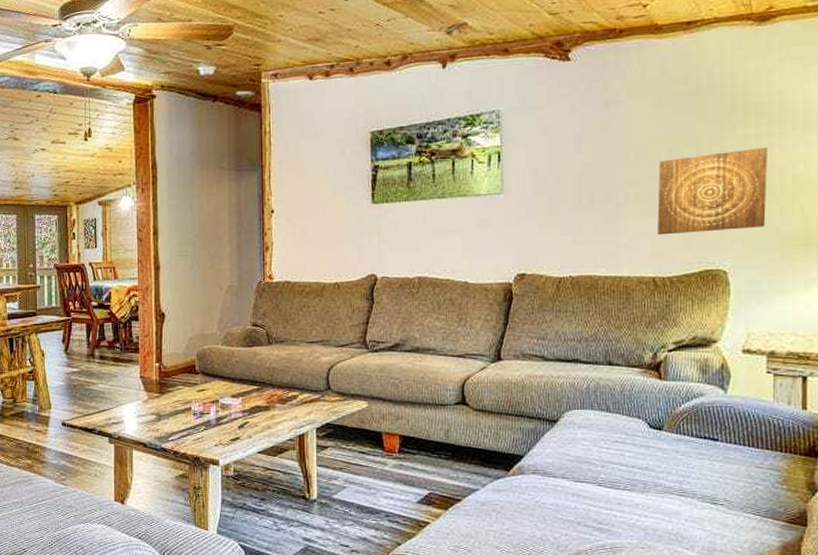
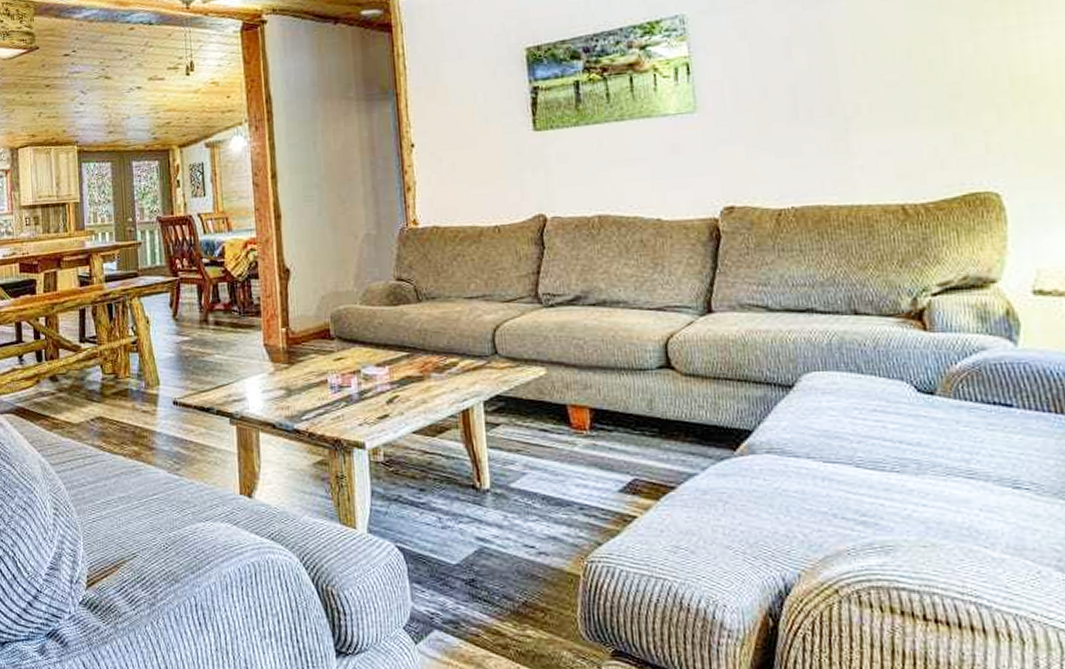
wall art: present [657,147,767,235] -> none [894,40,1044,153]

